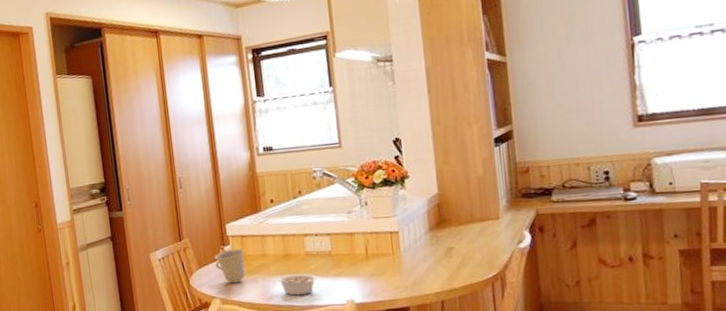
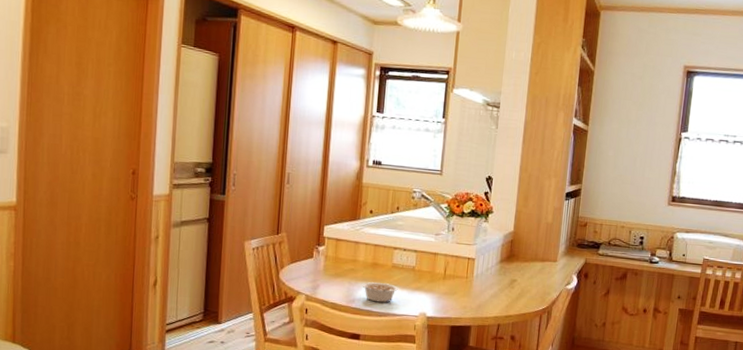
cup: present [214,248,245,283] -> none [307,250,338,282]

